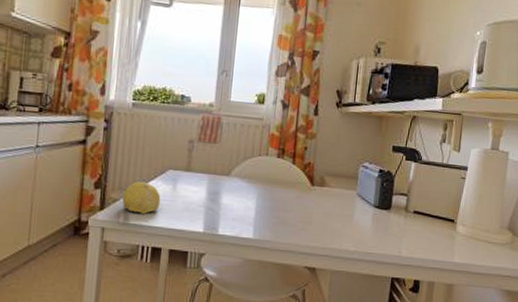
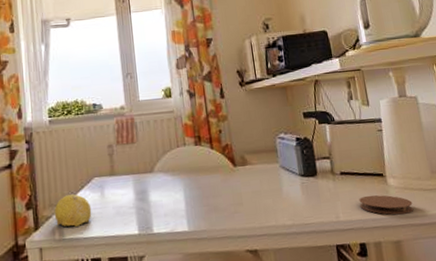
coaster: none [424,237,475,261] -> present [359,195,414,215]

